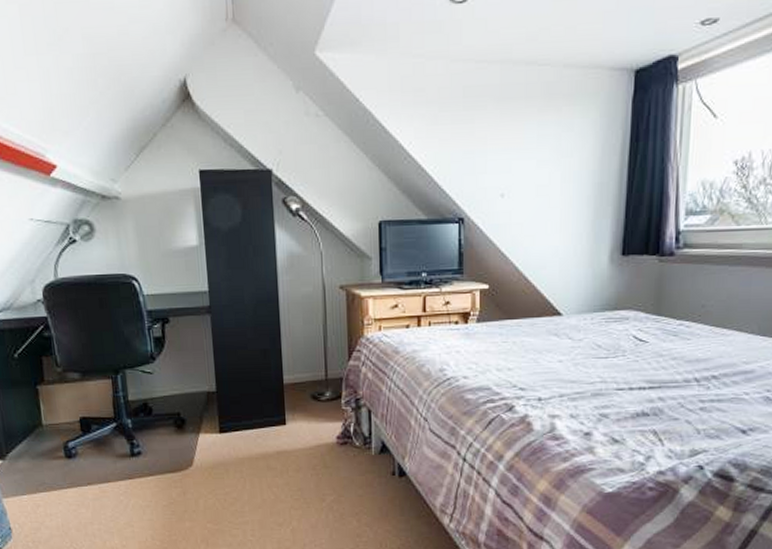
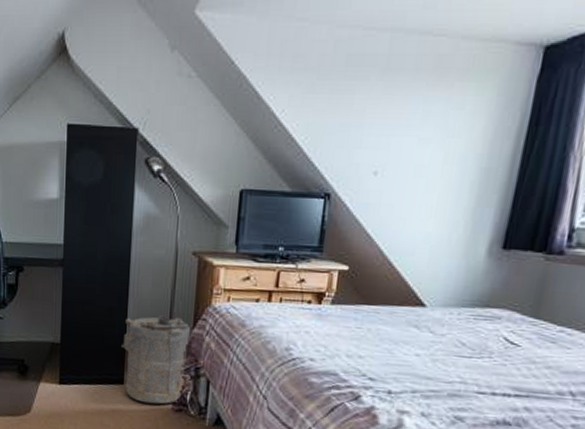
laundry hamper: none [279,351,346,440] -> present [122,315,190,404]

